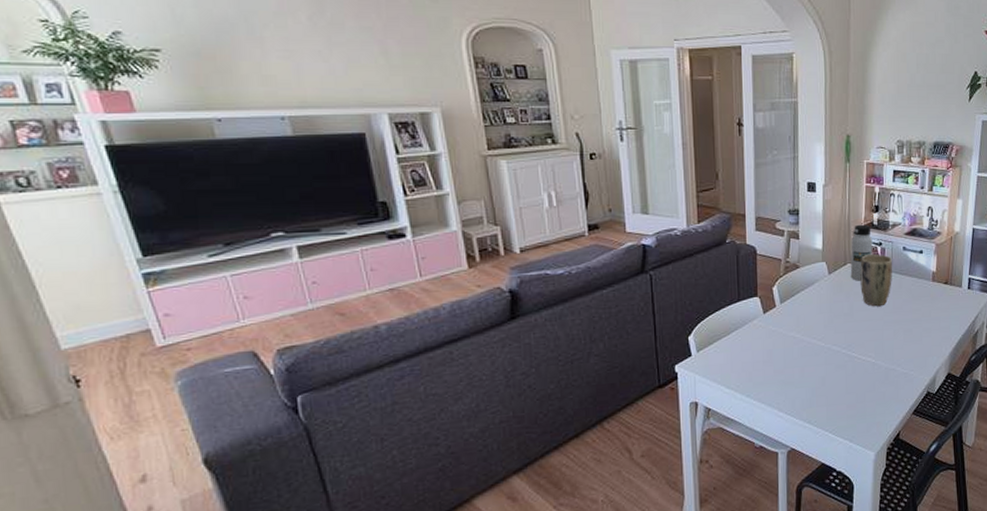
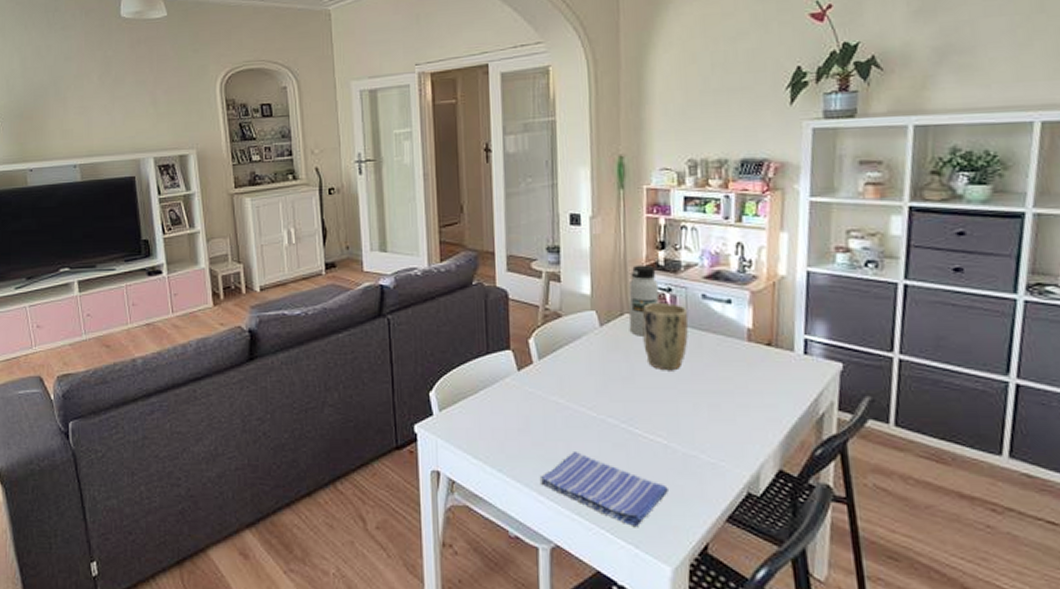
dish towel: none [781,374,874,427] -> present [541,450,668,528]

